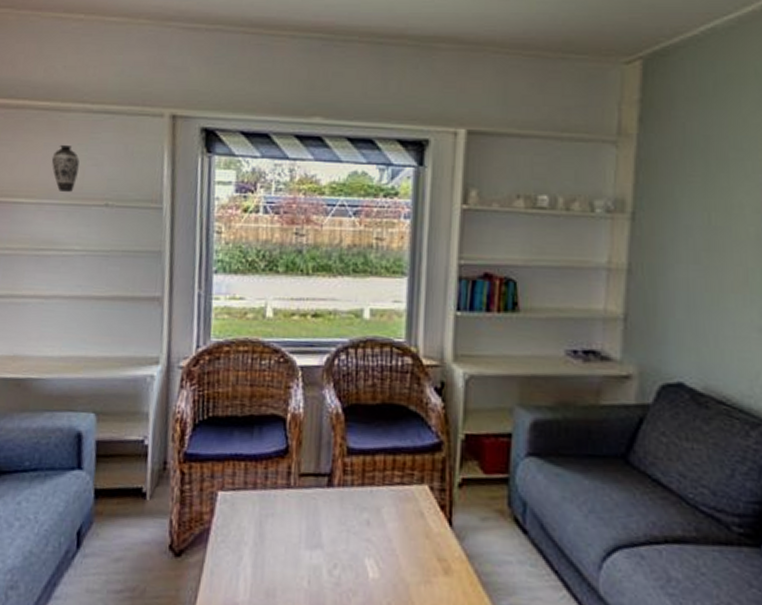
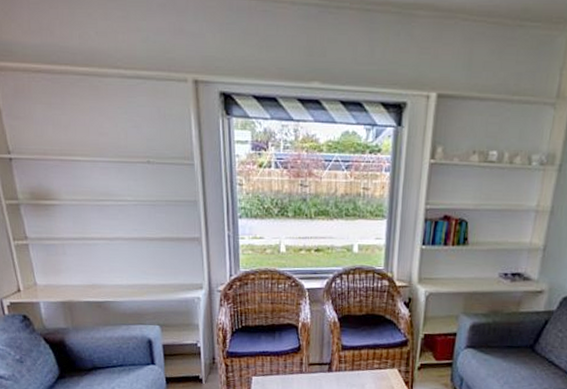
decorative vase: present [51,144,80,193] -> none [98,108,123,152]

